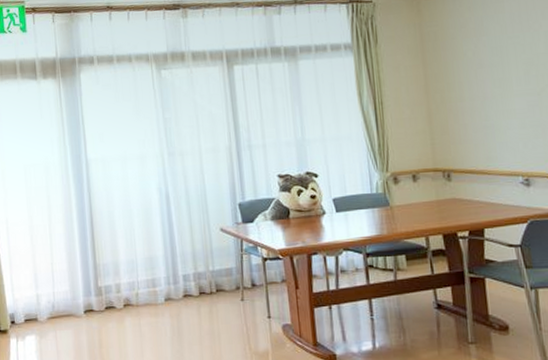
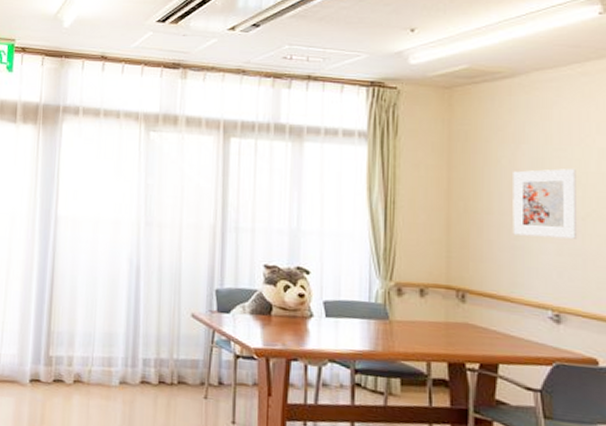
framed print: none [477,52,536,116] -> present [513,169,578,239]

